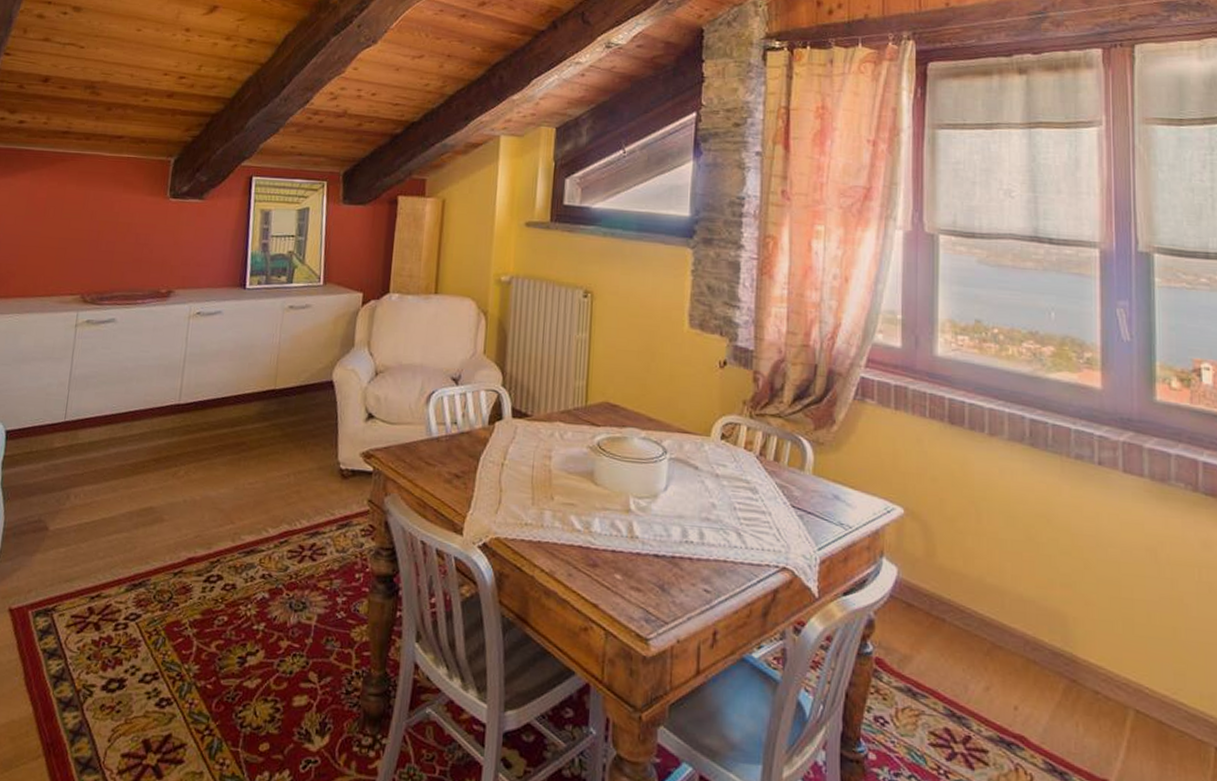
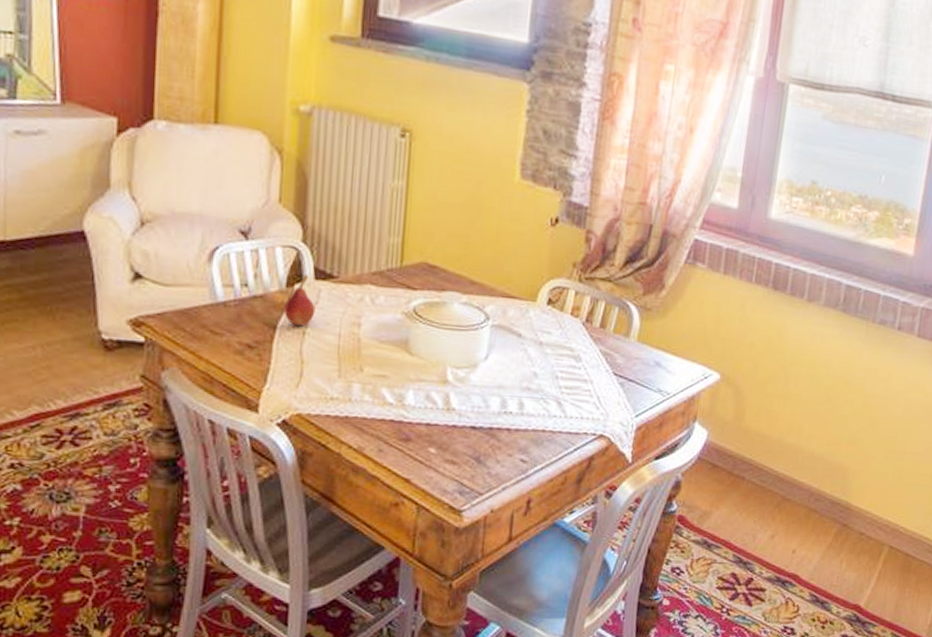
fruit: none [485,414,513,459] -> present [283,275,315,327]

